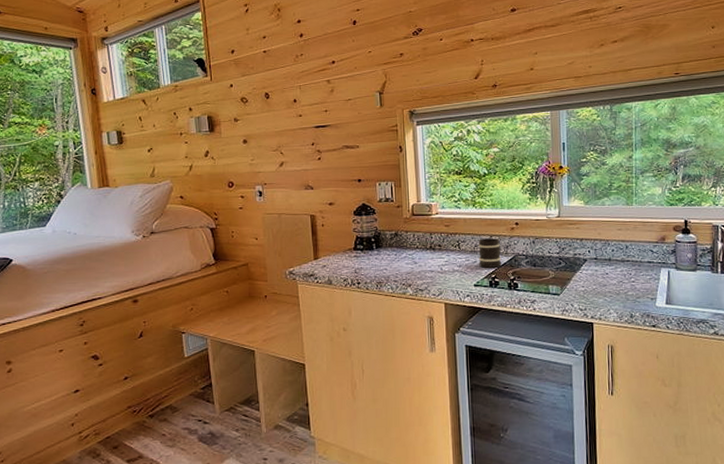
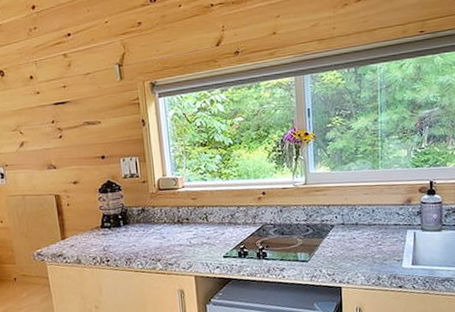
mug: present [478,238,501,268] -> none [226,209,250,239]

